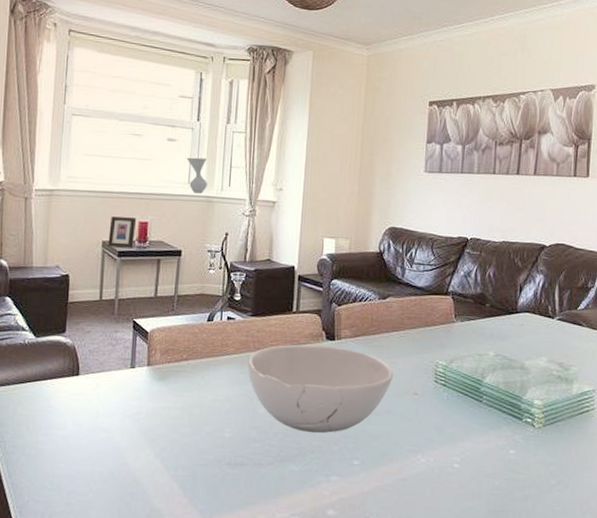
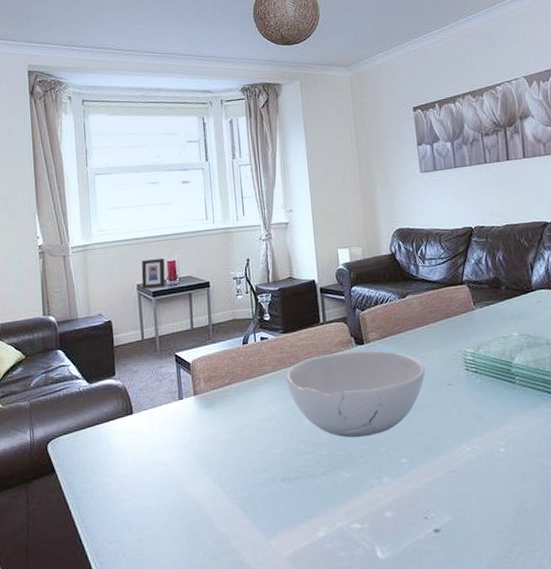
decorative vase: present [186,157,207,194] -> none [201,193,224,228]

